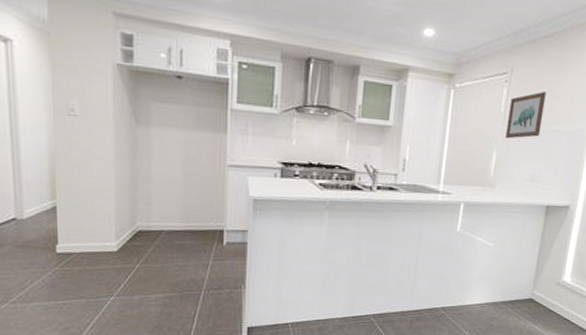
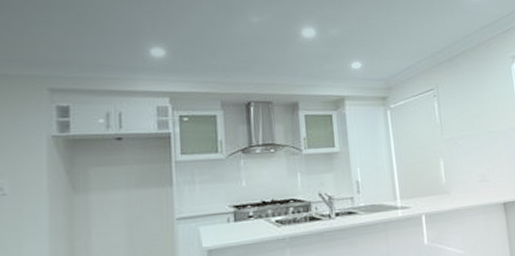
wall art: present [505,91,547,139] -> none [443,100,478,146]

